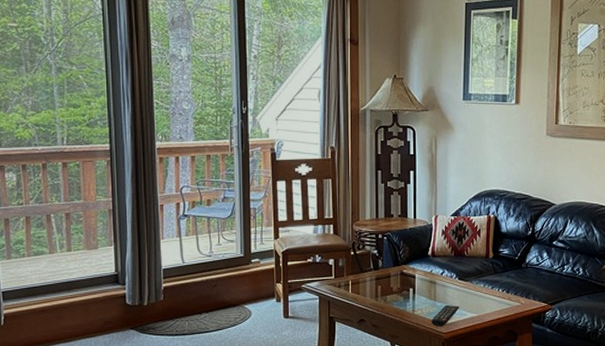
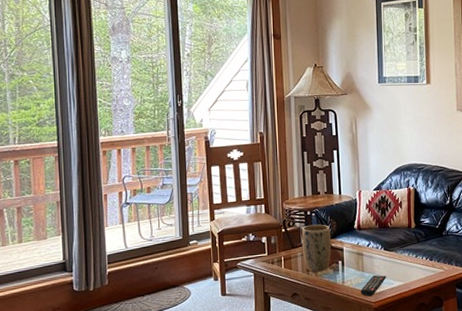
plant pot: none [371,248,403,298] -> present [301,224,332,272]

